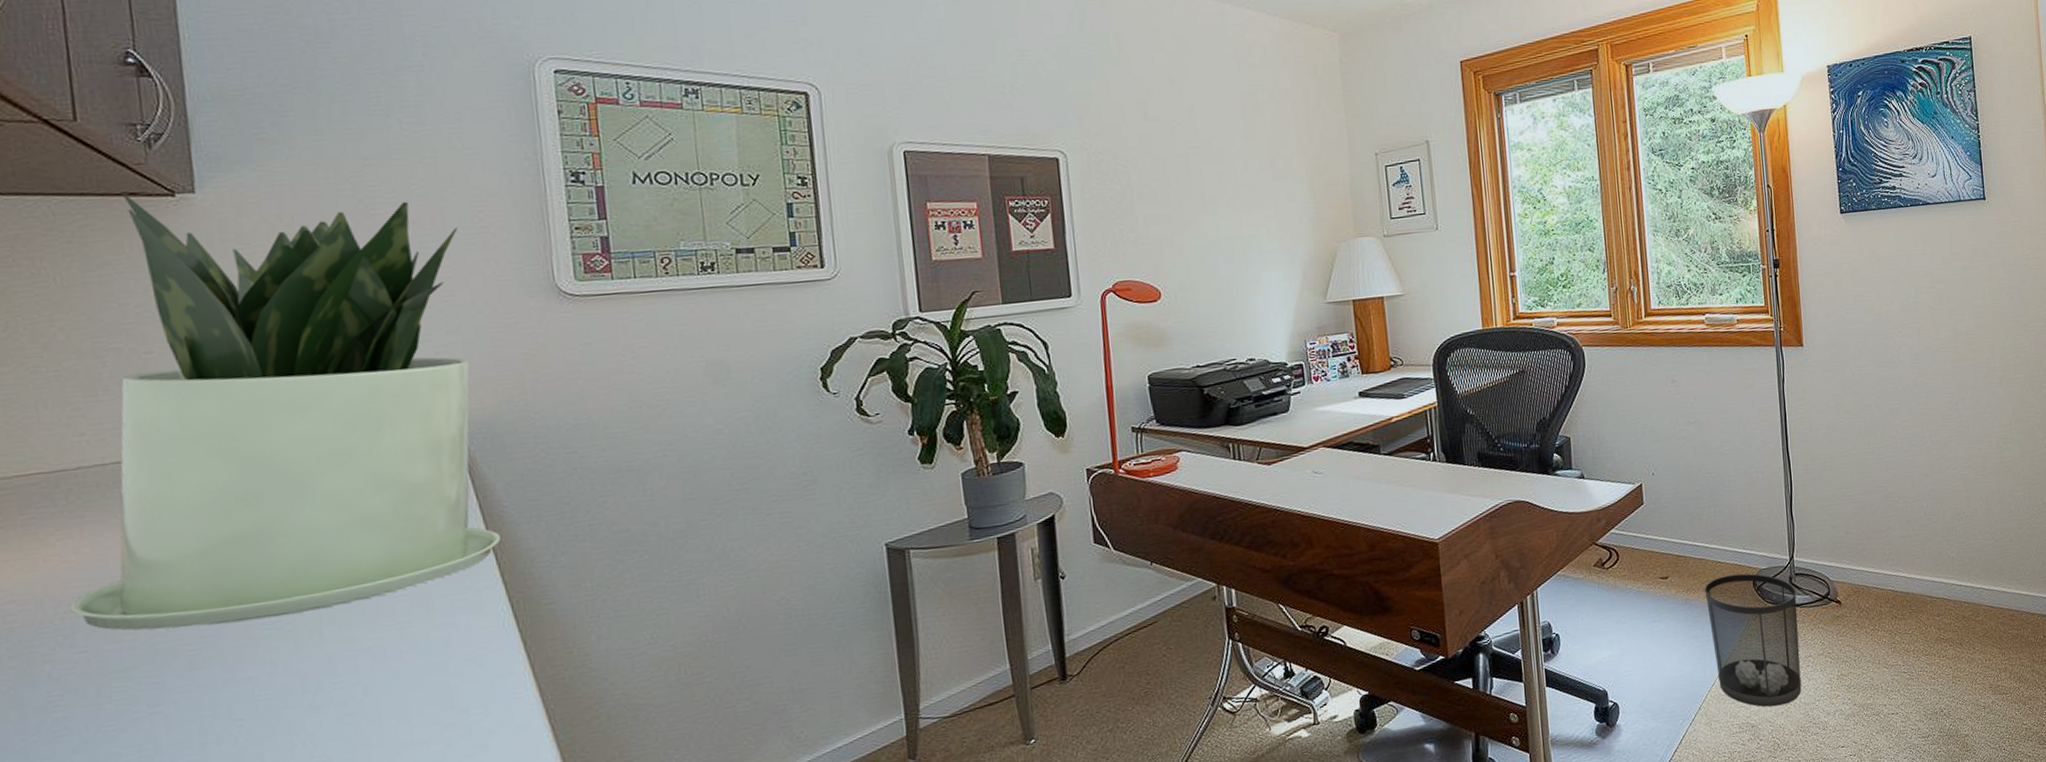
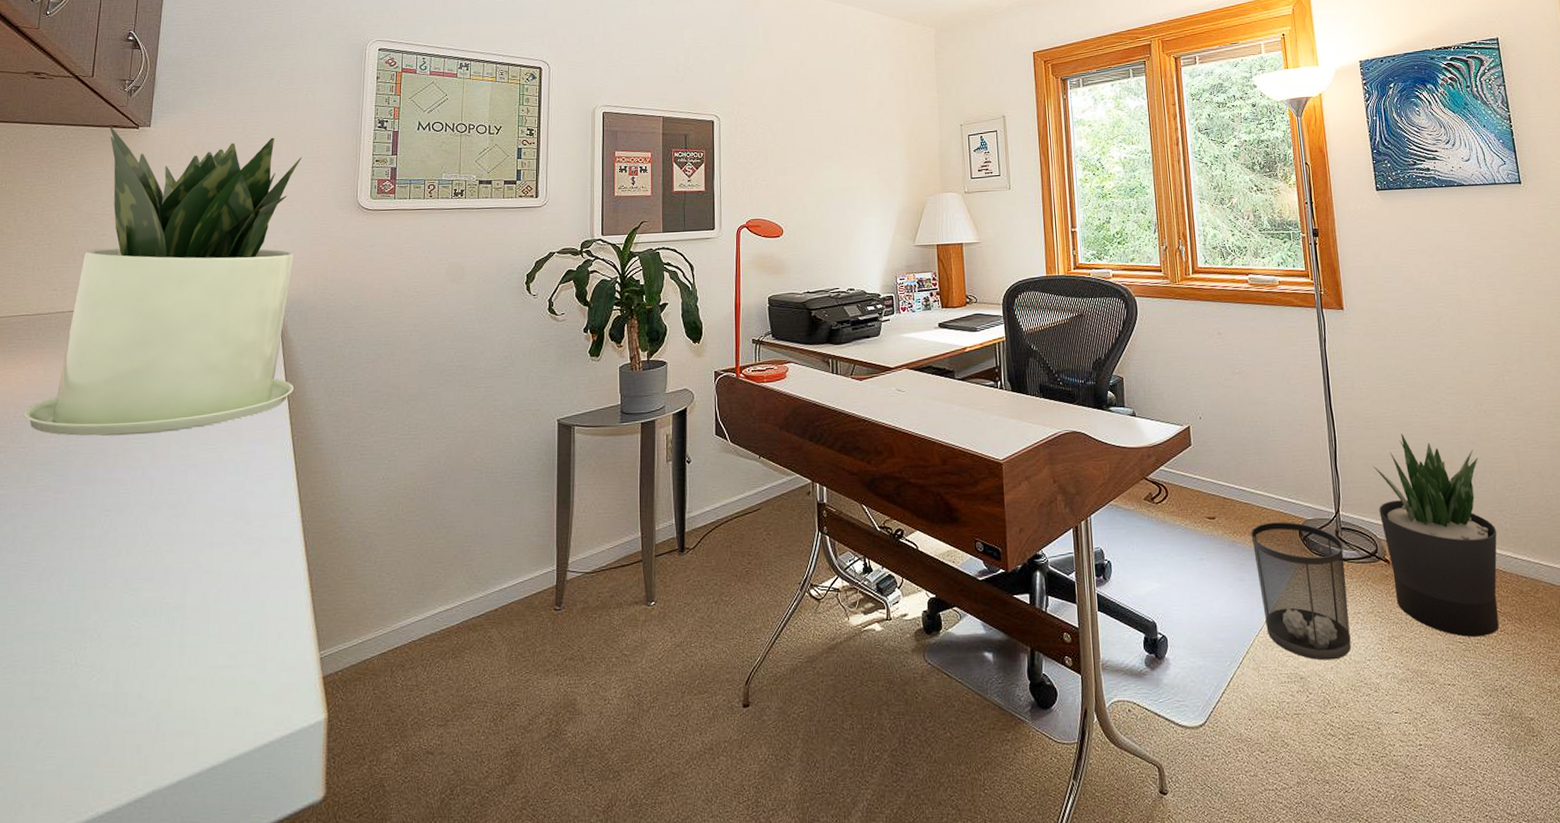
planter: none [1828,471,1944,667] -> present [1373,433,1499,638]

